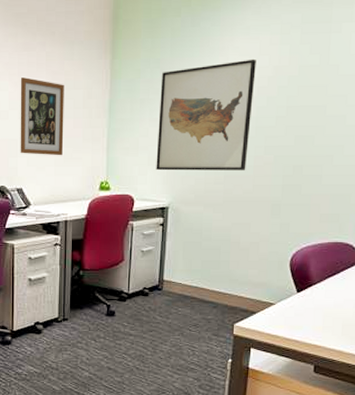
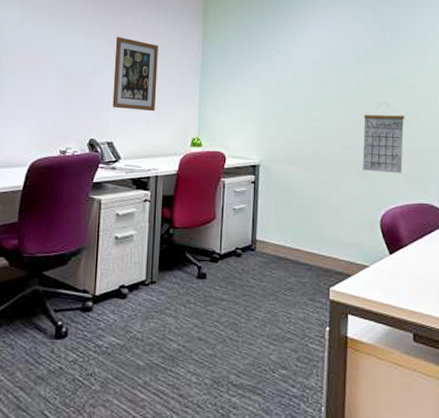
wall art: present [156,59,256,171] -> none [246,32,336,132]
calendar: none [276,137,326,212] -> present [362,103,404,174]

